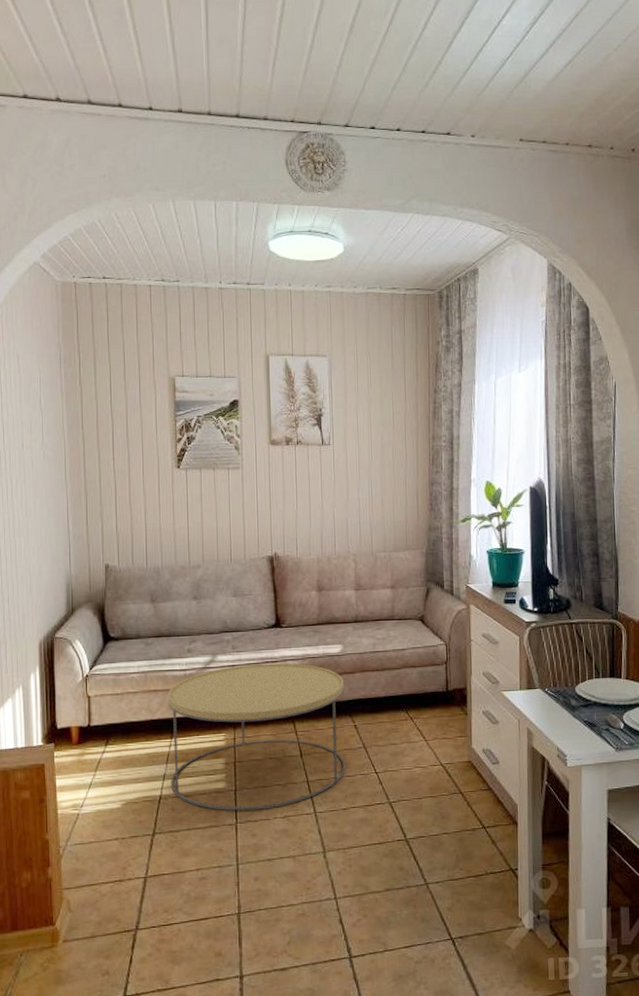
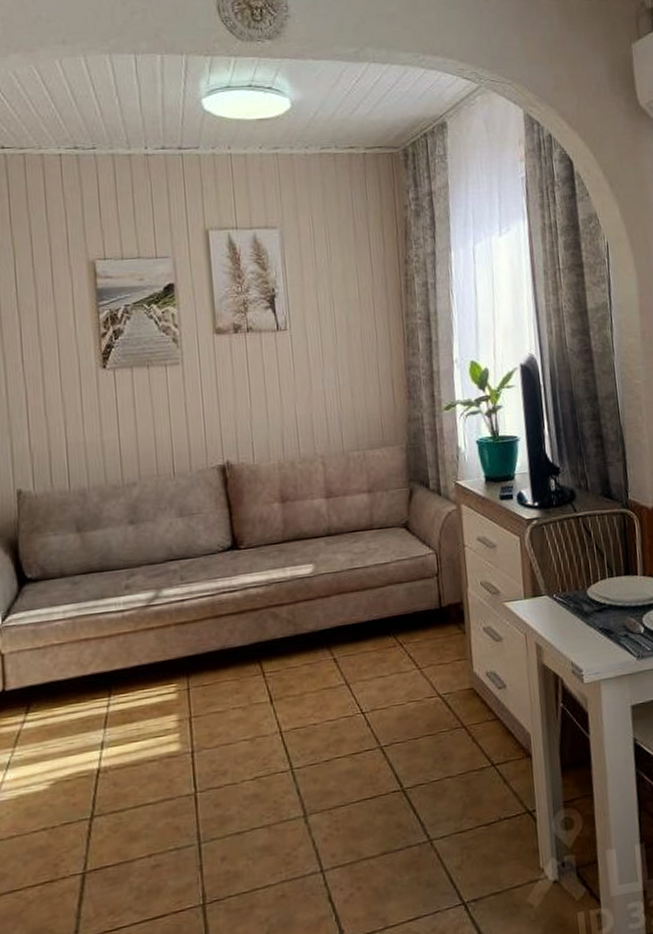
coffee table: present [168,663,346,811] -> none [102,591,326,779]

